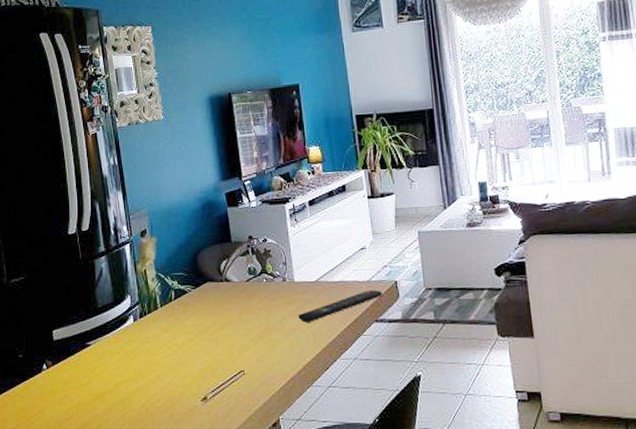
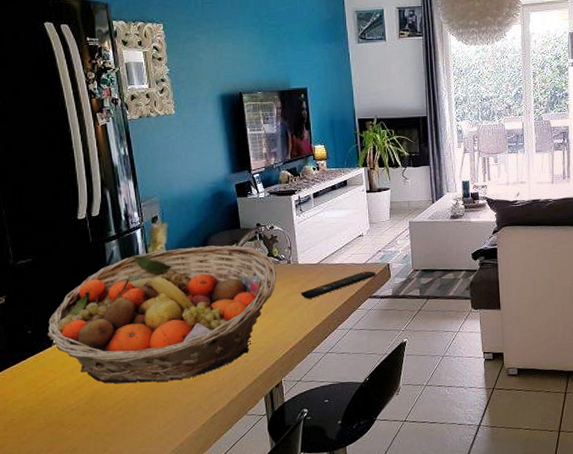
fruit basket: none [38,261,271,416] -> present [47,245,276,384]

